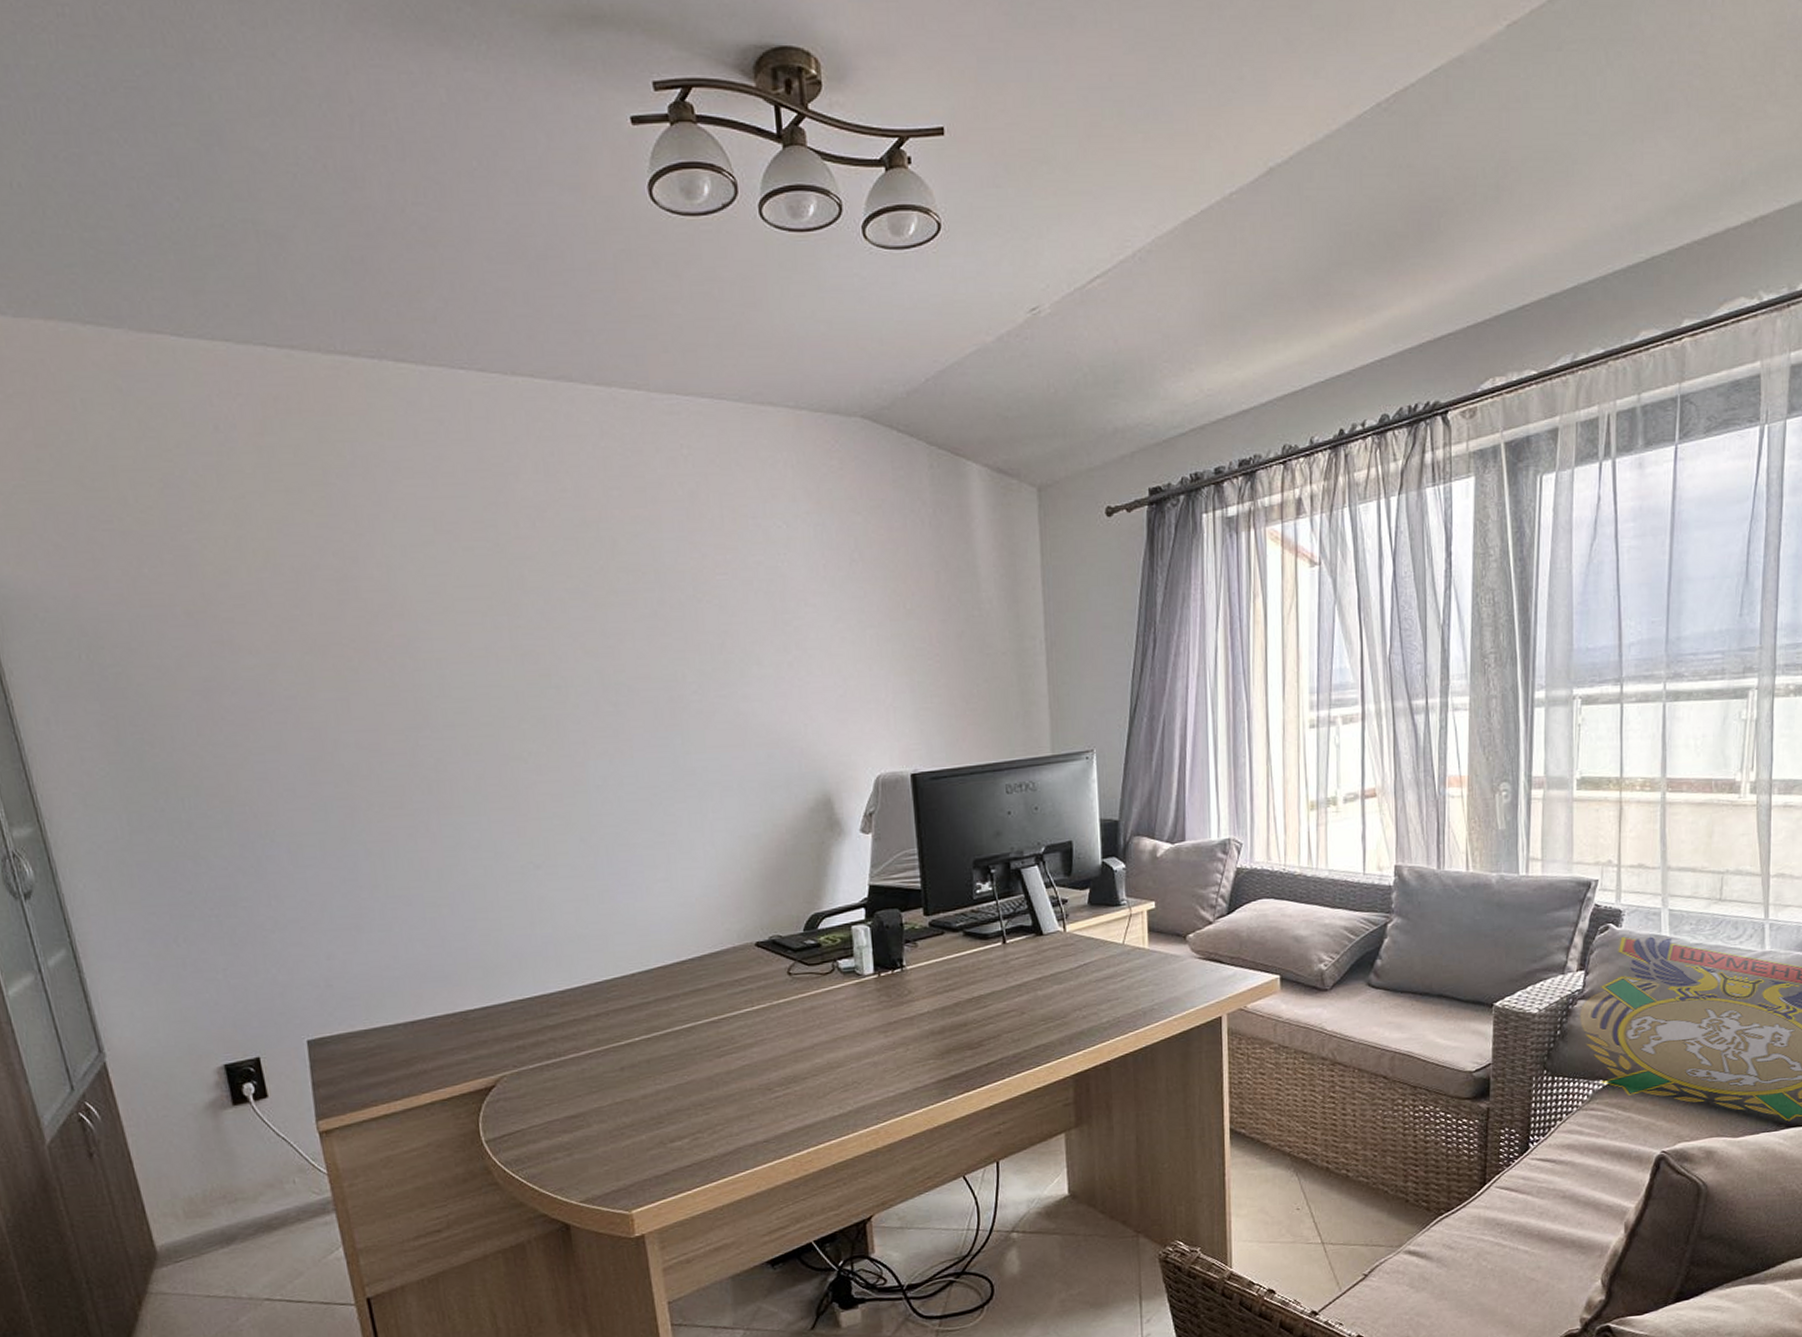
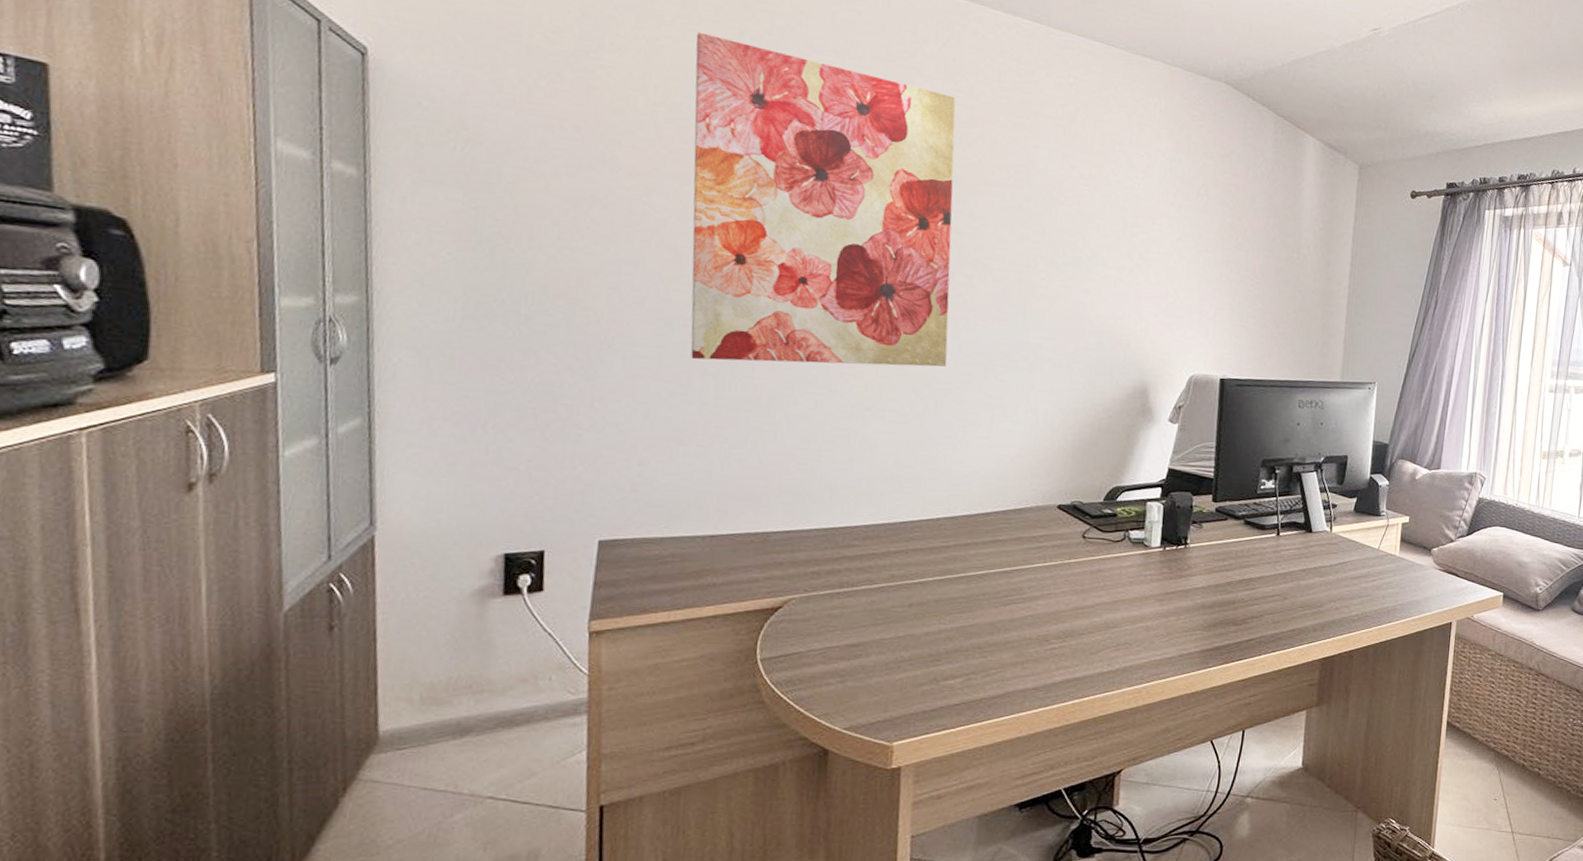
wall art: none [280,479,611,841] -> present [690,32,956,367]

